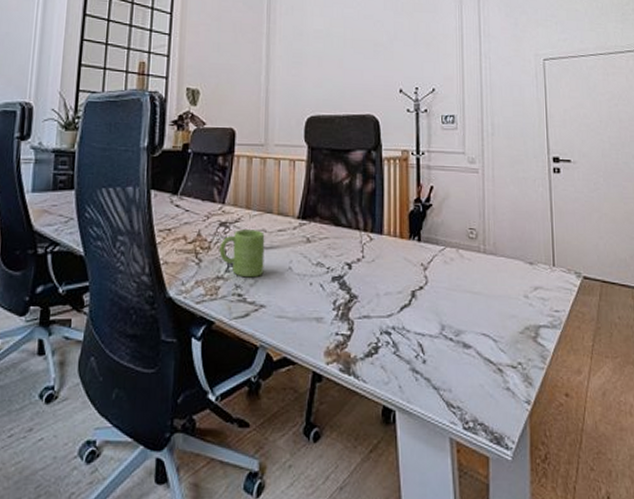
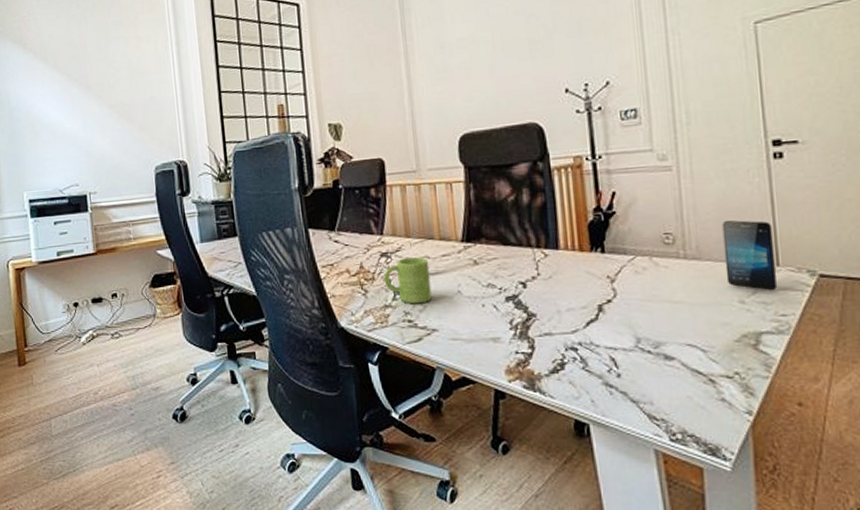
smartphone: none [514,221,553,288] -> present [722,220,778,291]

